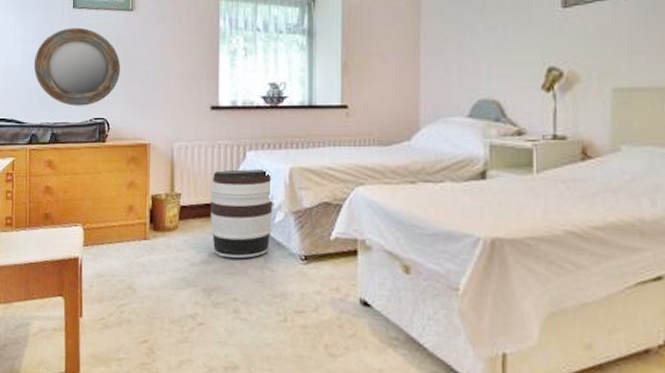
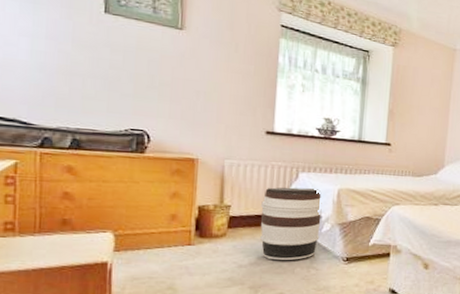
home mirror: present [33,27,121,106] -> none [47,32,166,116]

